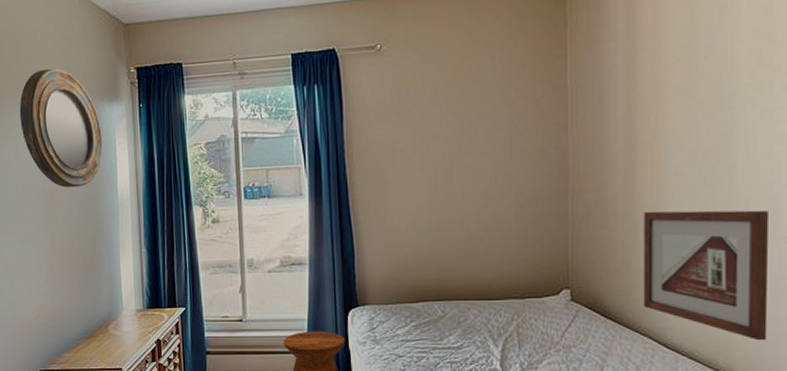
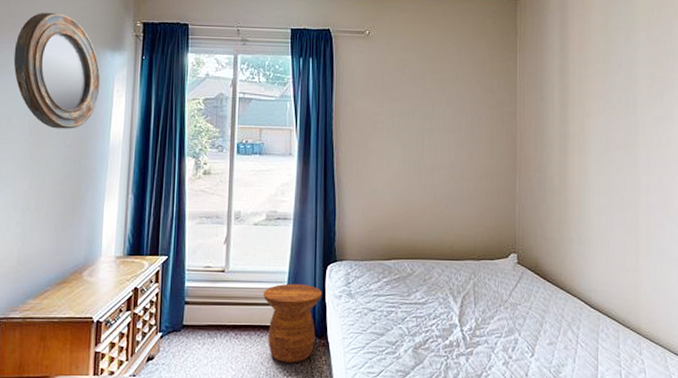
picture frame: present [643,210,769,341] -> none [573,190,664,303]

